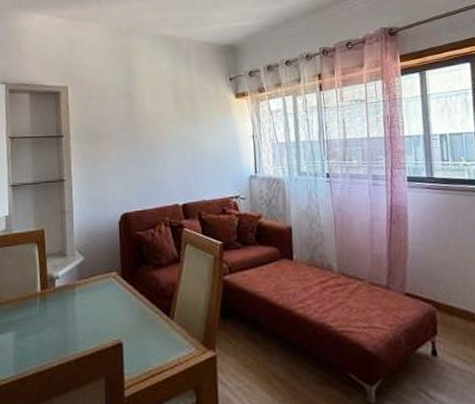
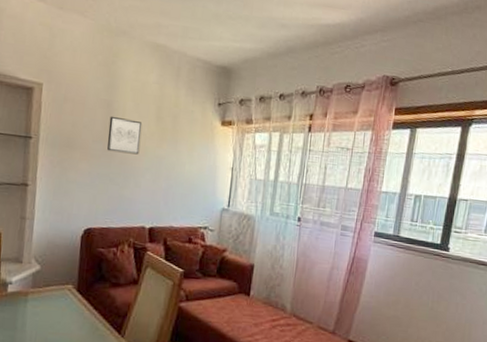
wall art: none [131,105,163,138] -> present [107,116,143,155]

